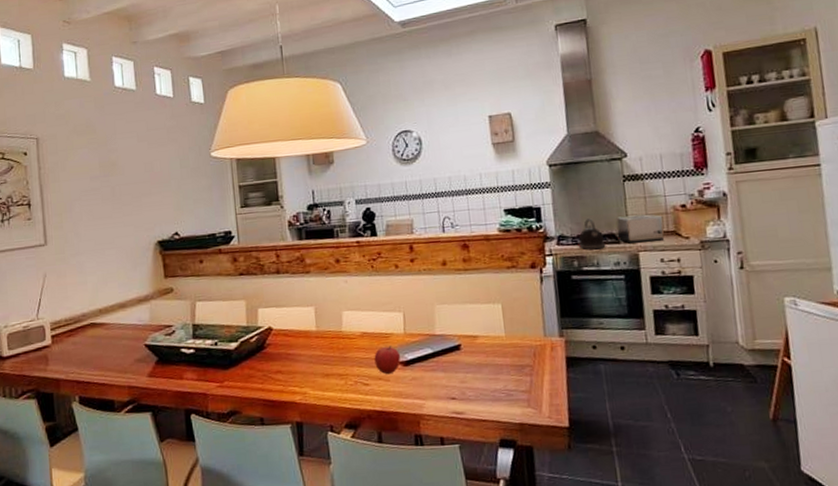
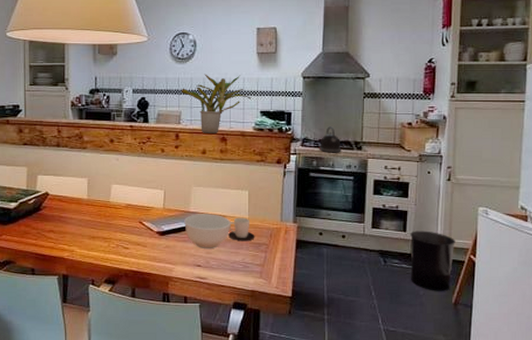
fruit: present [374,345,400,374] -> none [135,217,157,240]
potted plant: none [410,171,493,243] -> present [181,74,252,135]
bowl: none [430,334,486,377] -> present [184,214,231,248]
cup: none [483,335,516,365] -> present [228,217,255,241]
toaster: present [616,213,665,244] -> none [353,127,392,152]
waste bin: none [704,332,764,406] -> present [410,230,455,291]

